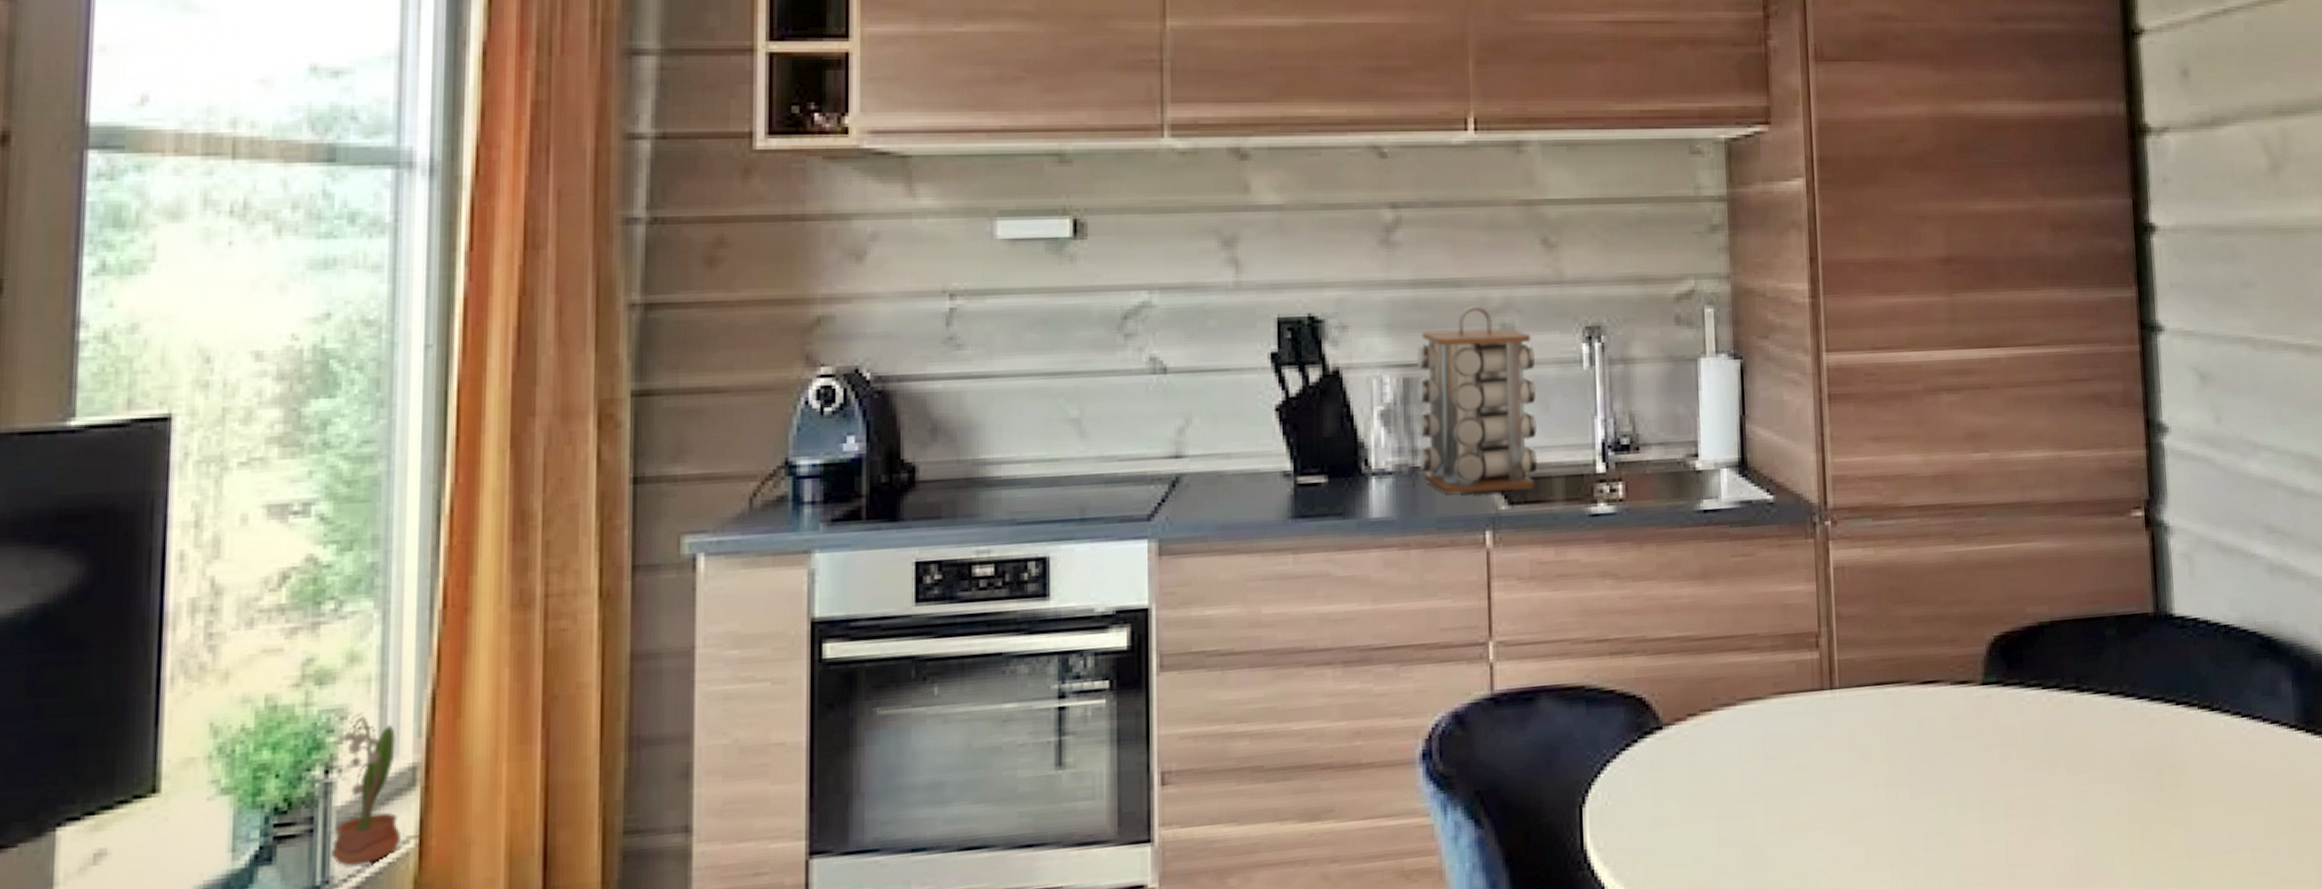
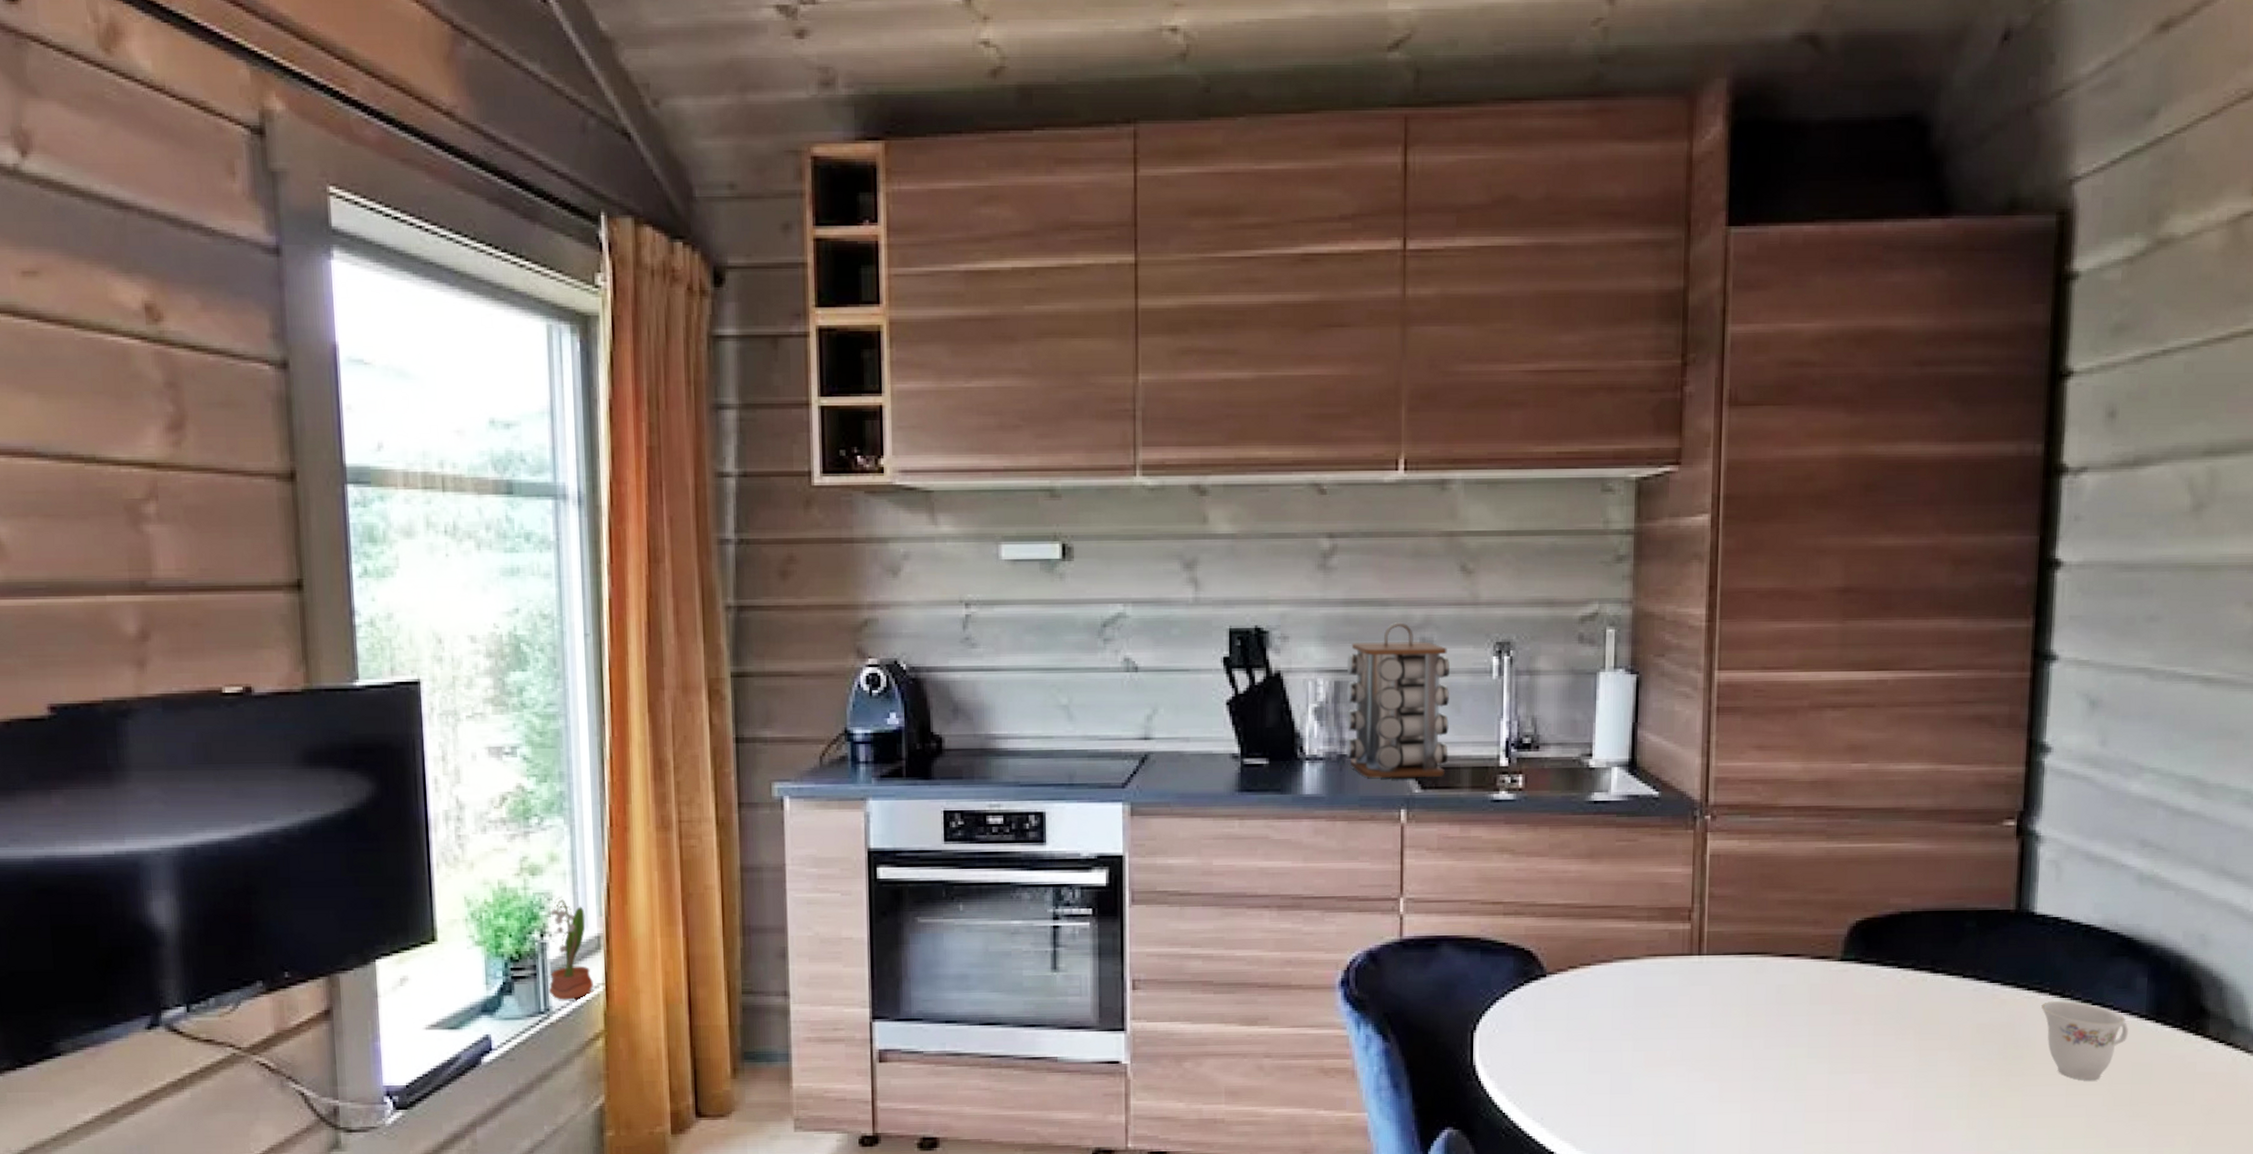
teacup: none [2192,714,2281,807] -> present [2041,1001,2128,1081]

